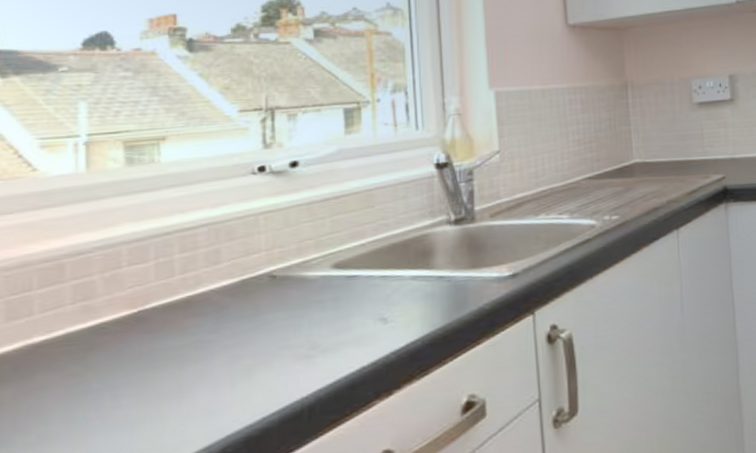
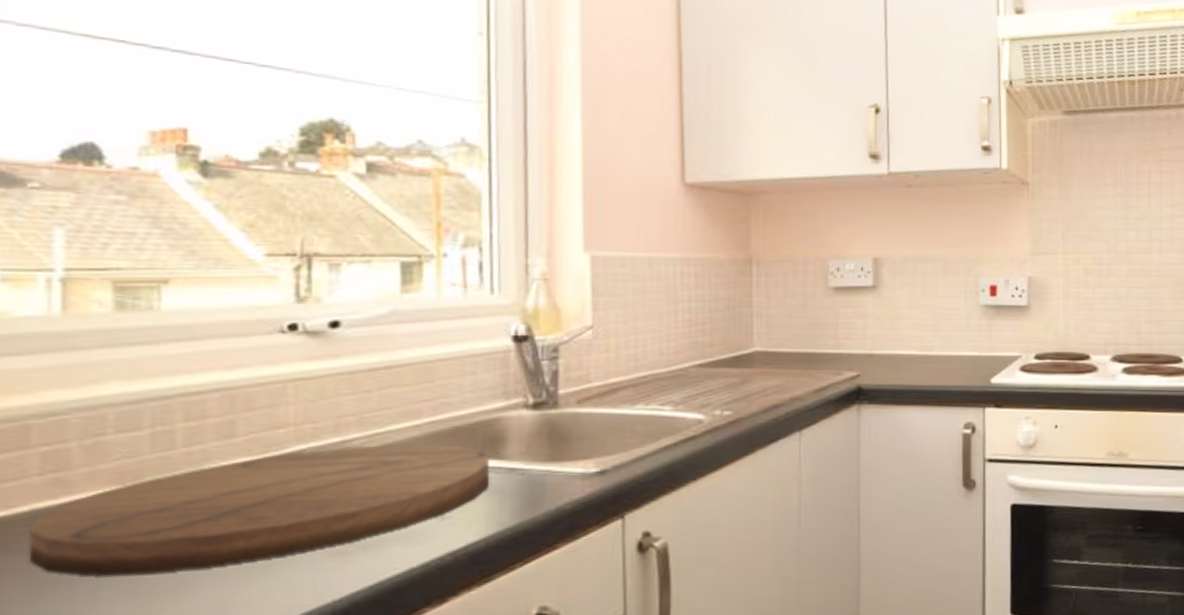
cutting board: none [65,259,423,387] -> present [28,443,491,577]

